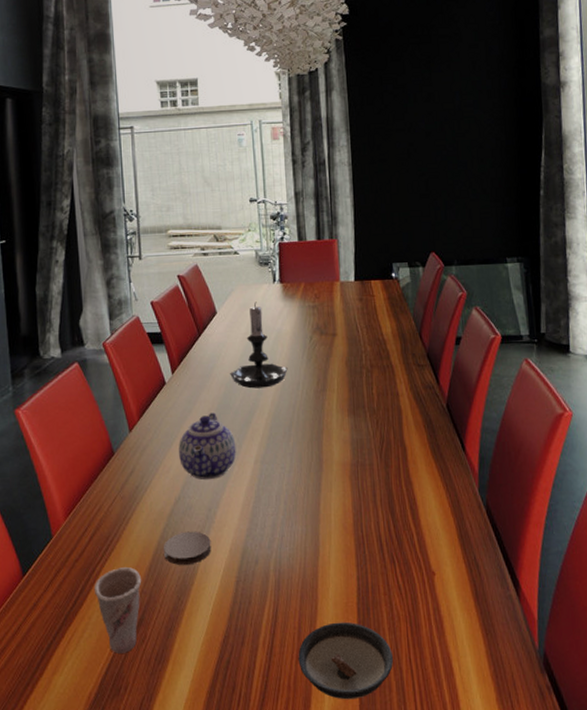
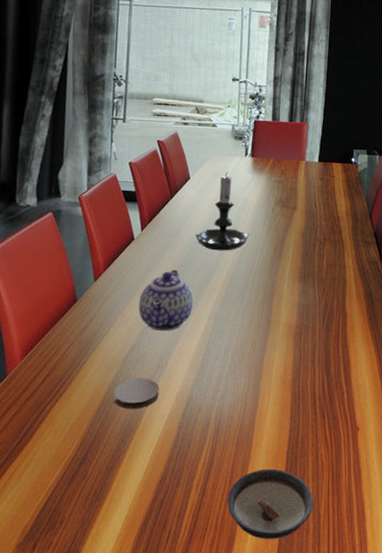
cup: present [93,567,142,654] -> none [41,408,89,489]

